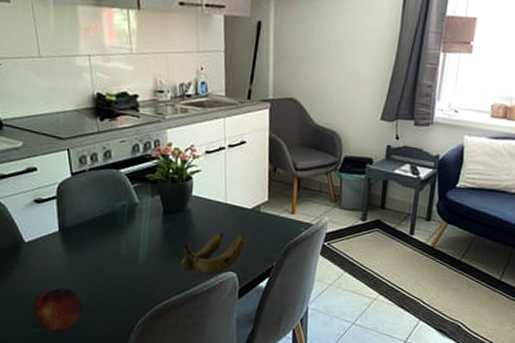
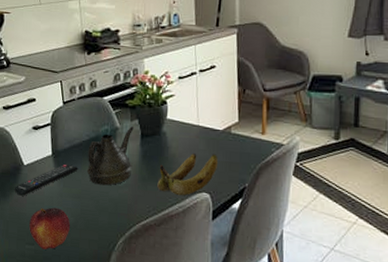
remote control: none [13,241,91,276] -> present [14,164,78,196]
teapot: none [100,202,155,265] -> present [86,126,134,186]

